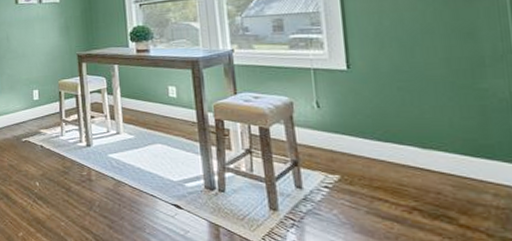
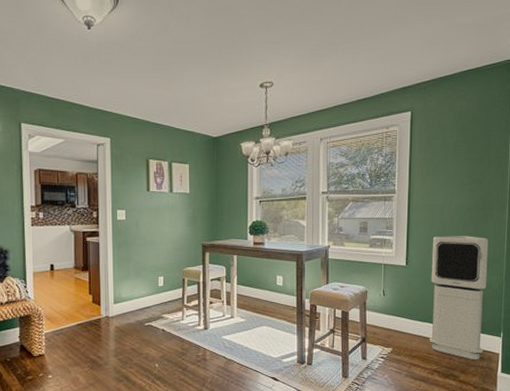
air purifier: none [384,27,496,198] -> present [429,236,489,361]

